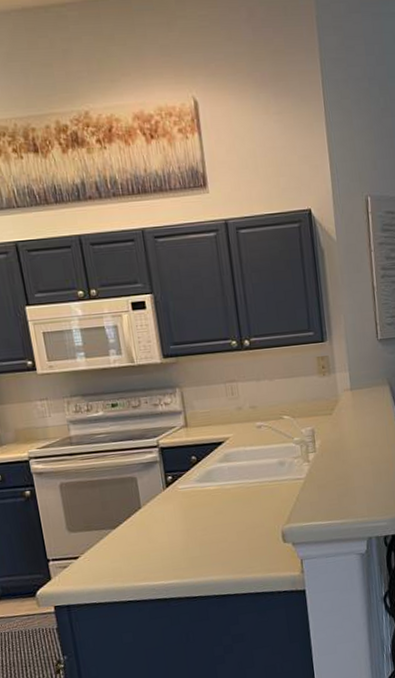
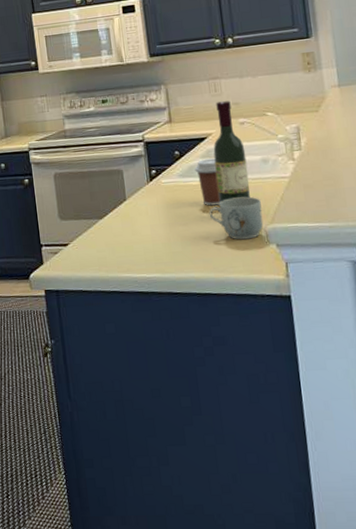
coffee cup: none [212,462,239,510] -> present [195,158,221,206]
mug: none [227,498,280,541] -> present [209,196,264,240]
wine bottle: none [230,404,267,506] -> present [213,101,250,203]

